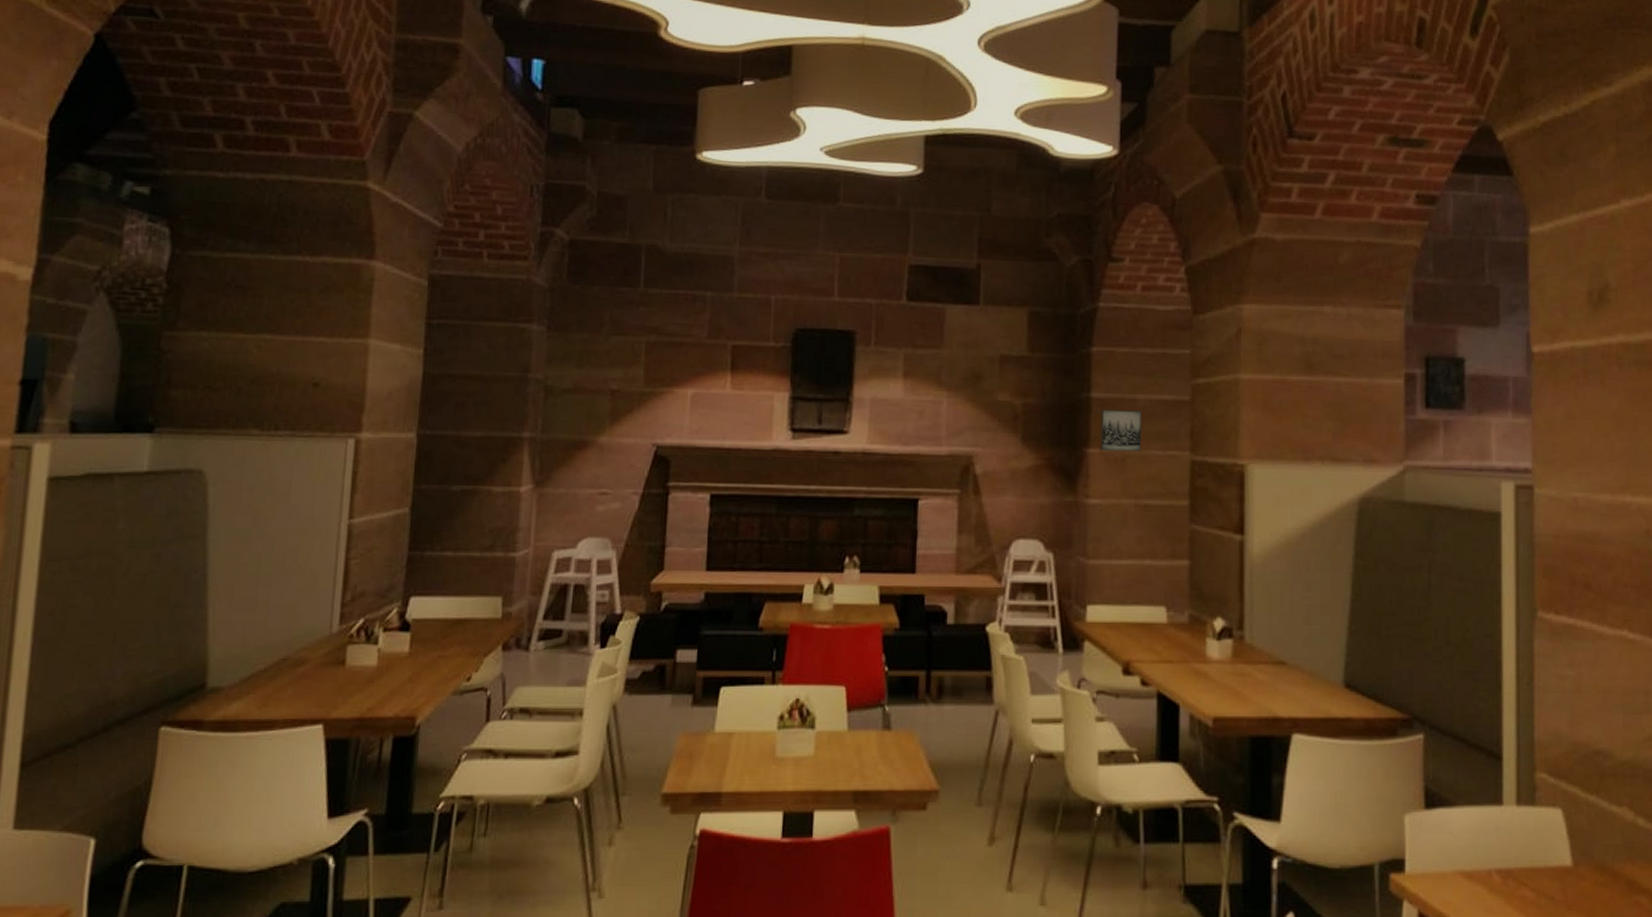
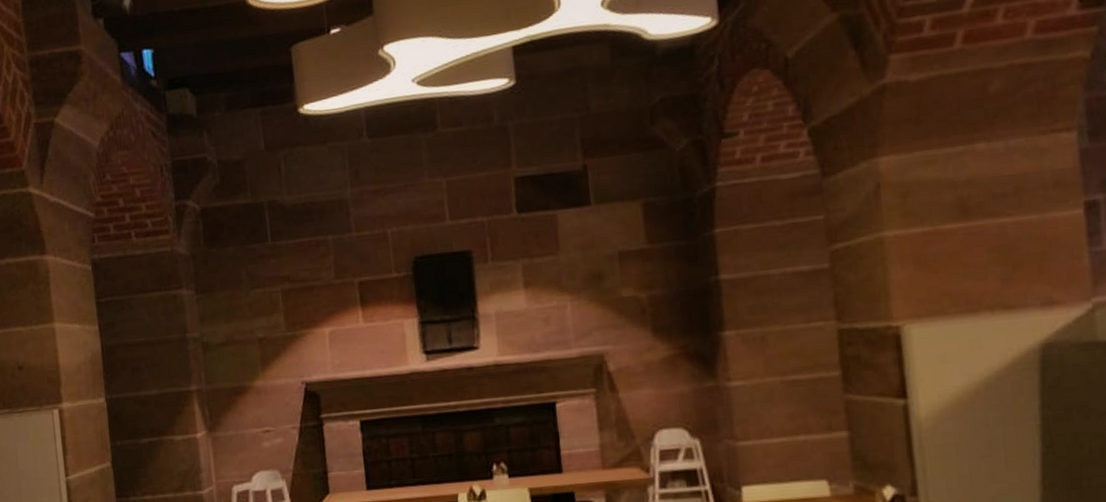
wall art: present [1100,409,1142,452] -> none [732,286,781,333]

